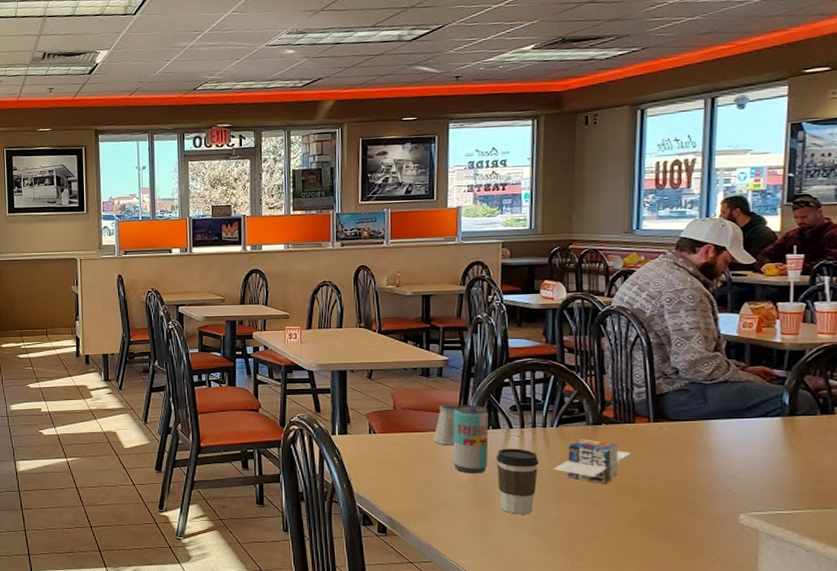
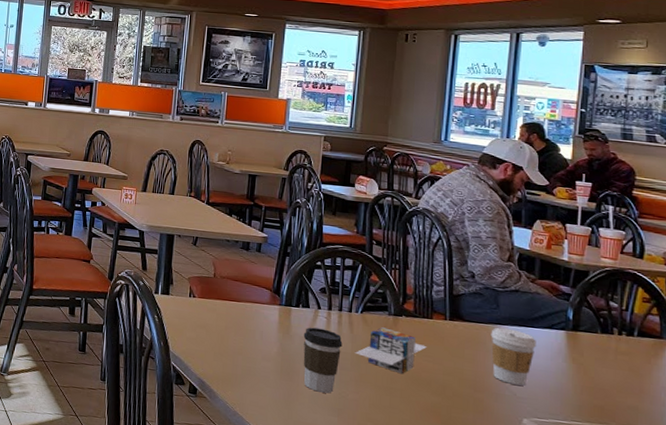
saltshaker: present [433,403,456,446] -> none [247,277,271,319]
beverage can: present [453,404,489,474] -> none [264,280,300,348]
coffee cup: none [699,422,750,480] -> present [491,327,536,386]

